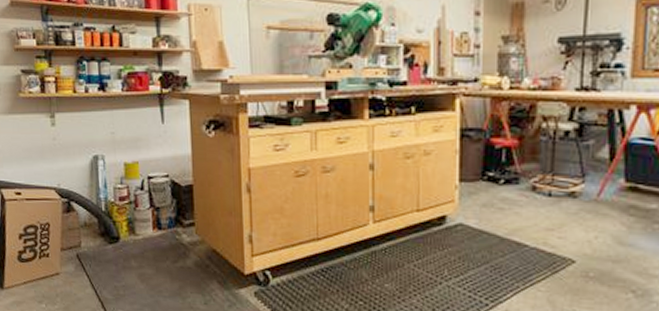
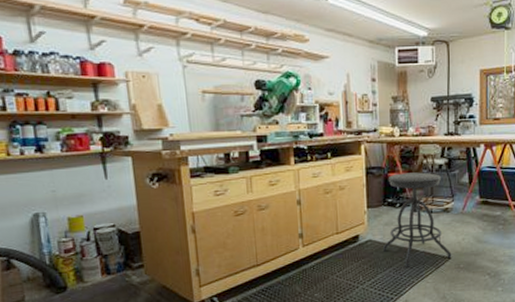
stool: none [479,139,577,267] -> present [383,172,452,268]

